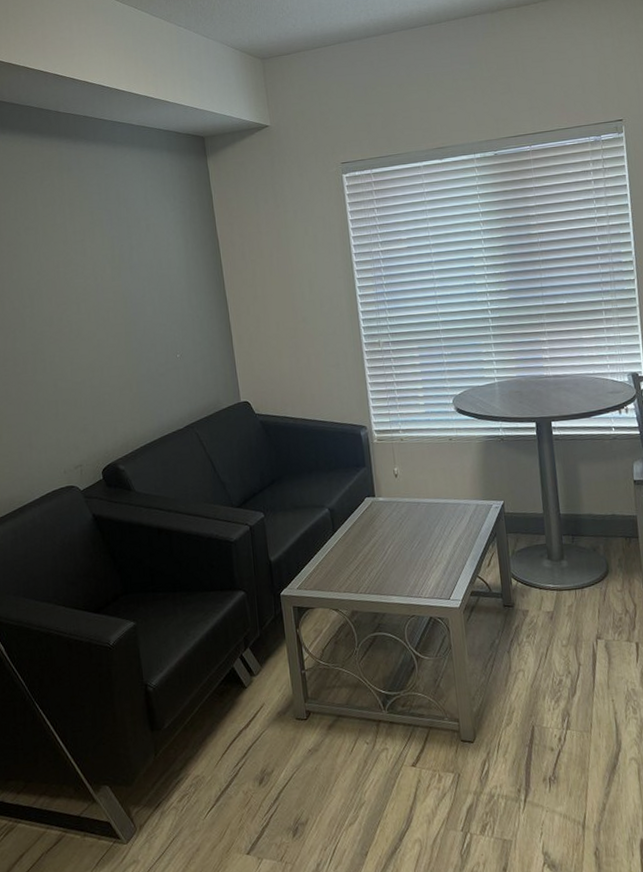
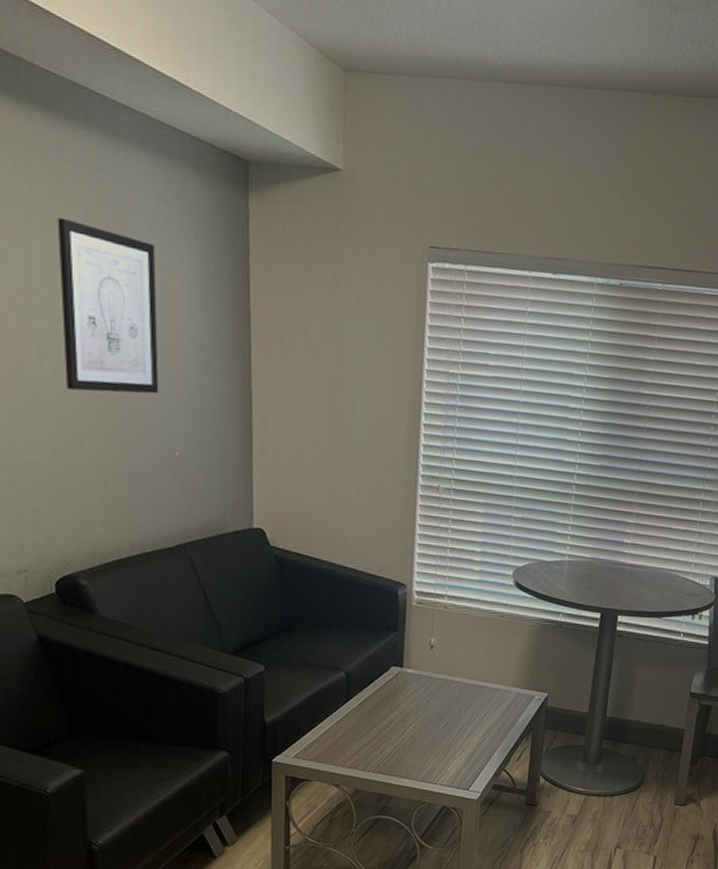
wall art: none [82,206,161,324] -> present [57,217,159,394]

